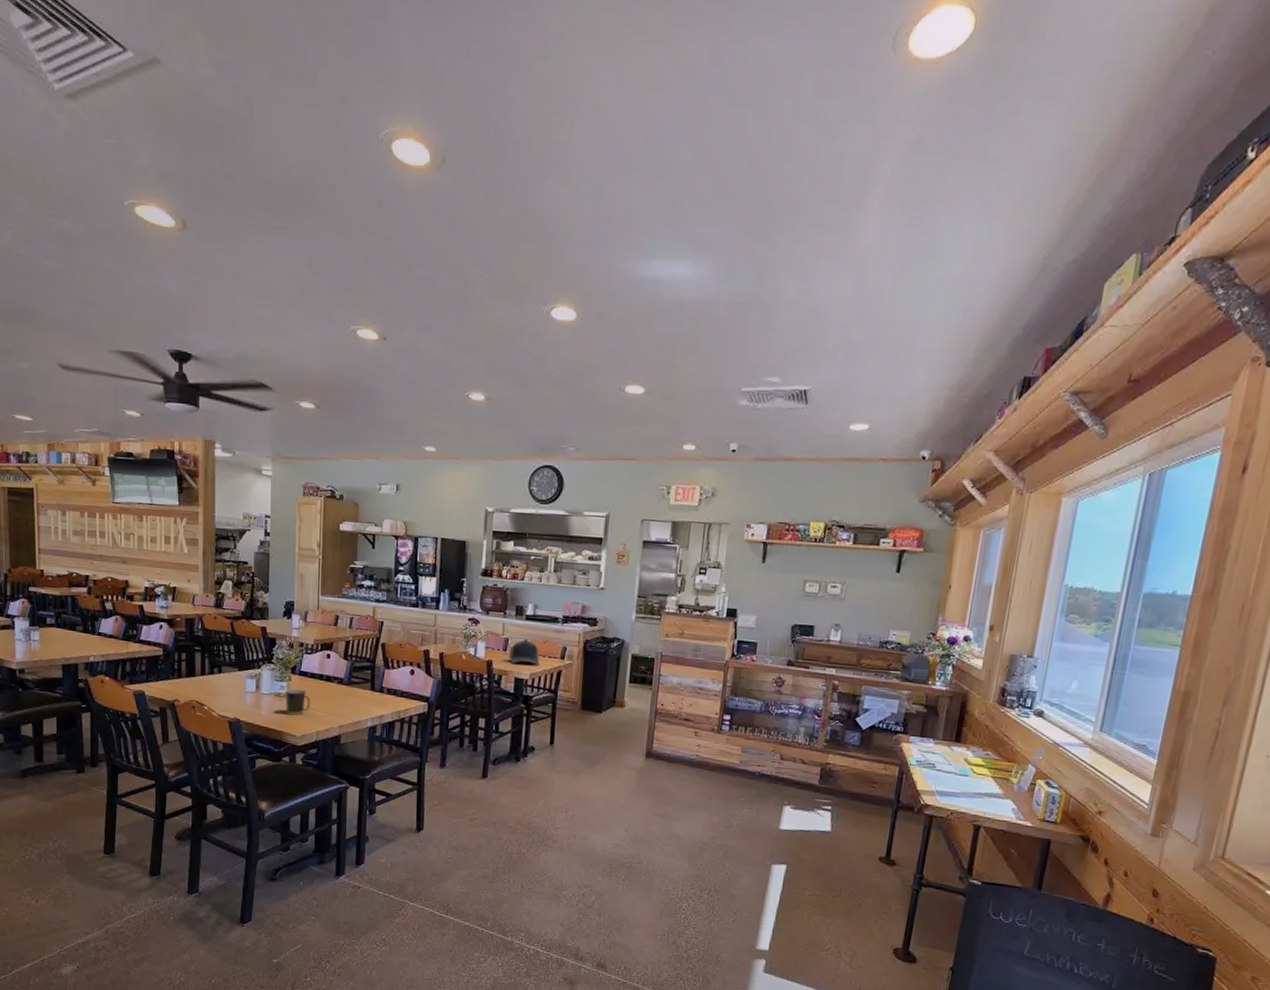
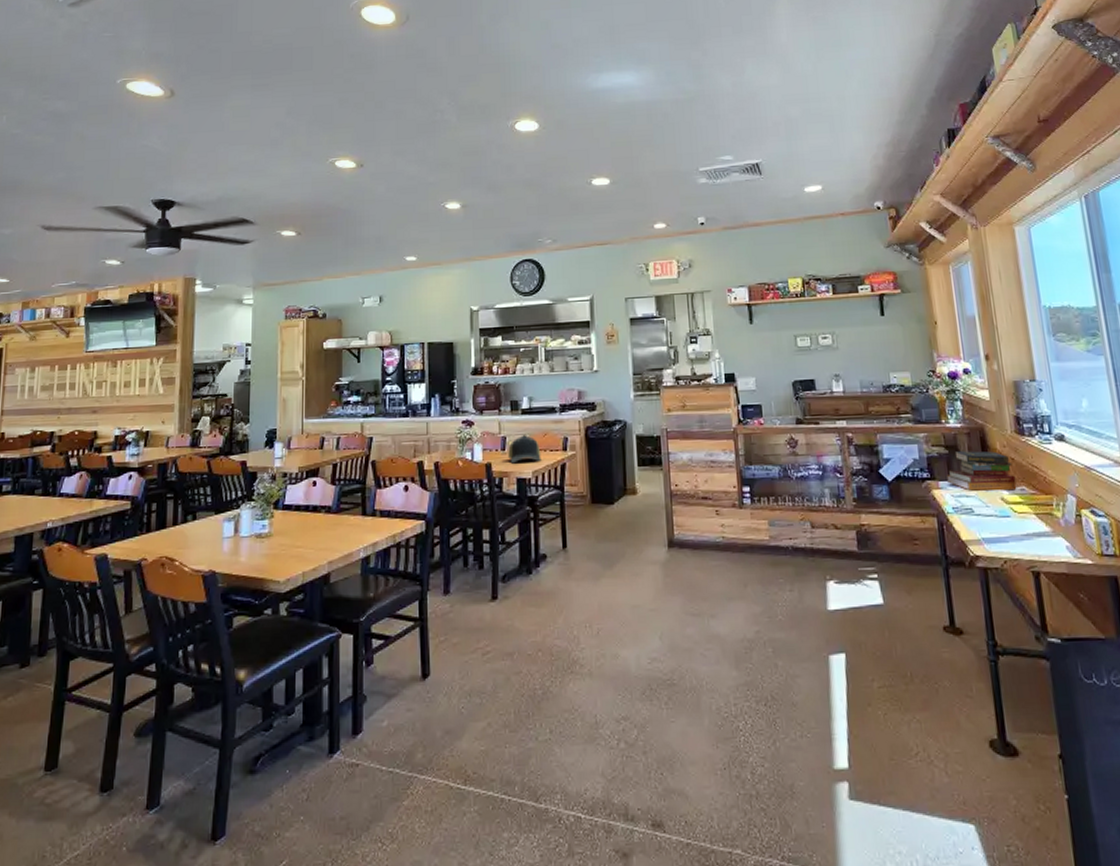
mug: present [285,689,311,715] -> none [266,525,296,558]
books: none [918,712,985,754] -> present [947,451,1017,491]

